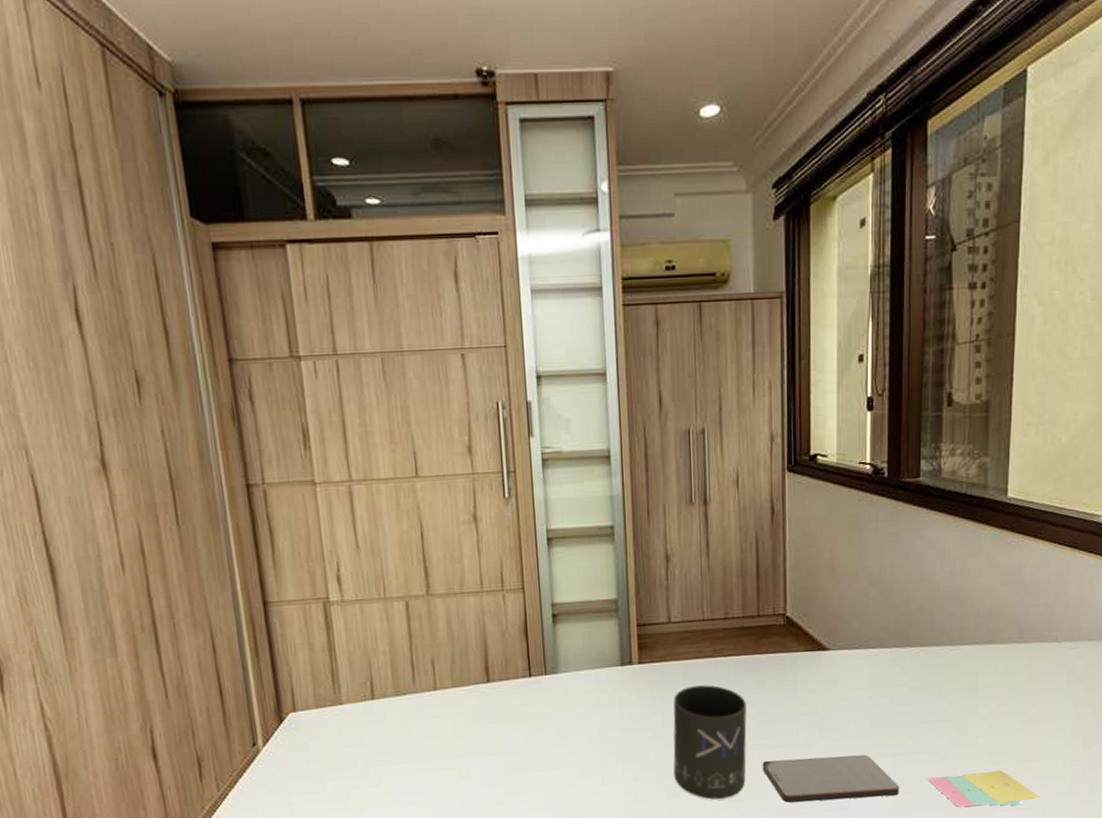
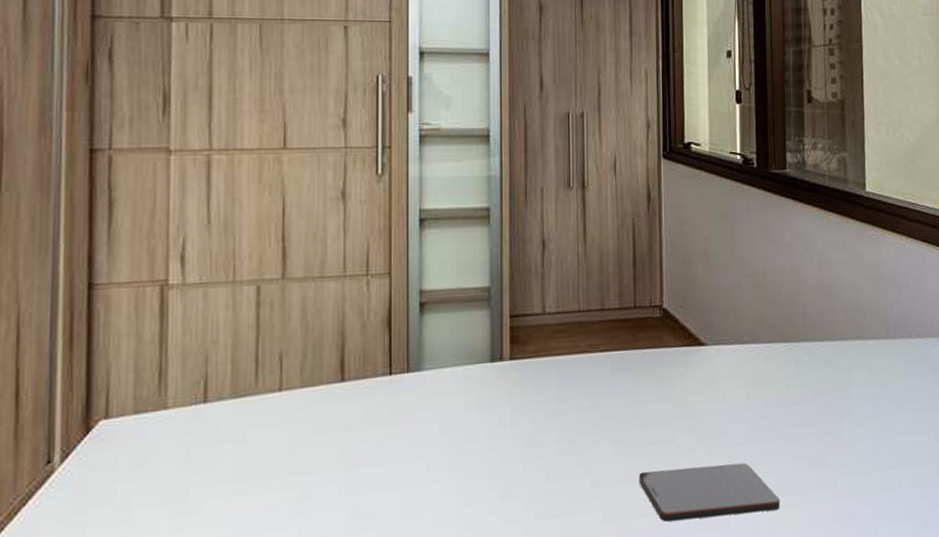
mug: present [673,685,747,800] -> none [544,384,623,520]
sticky notes: present [927,770,1041,807] -> none [807,477,919,522]

